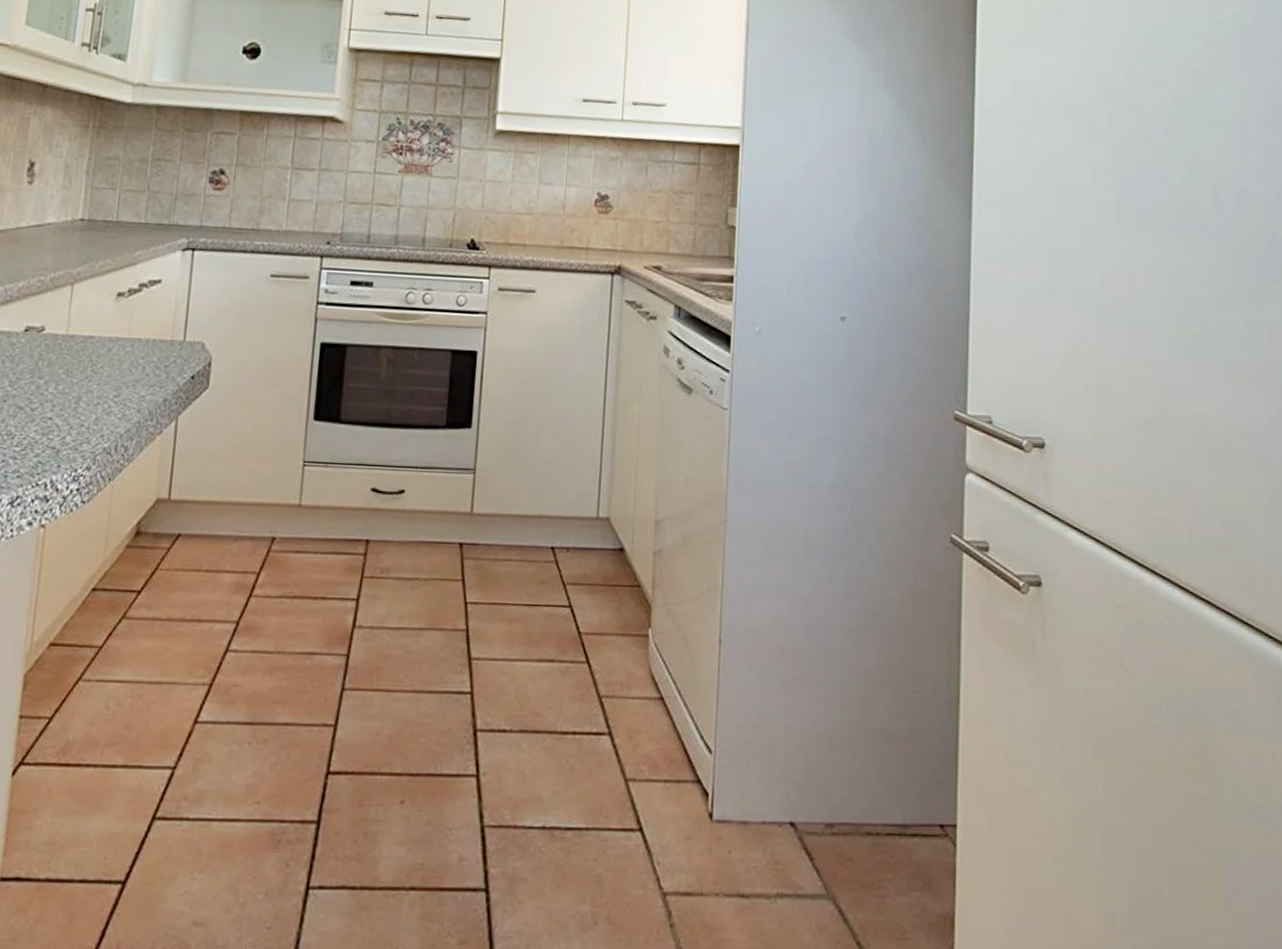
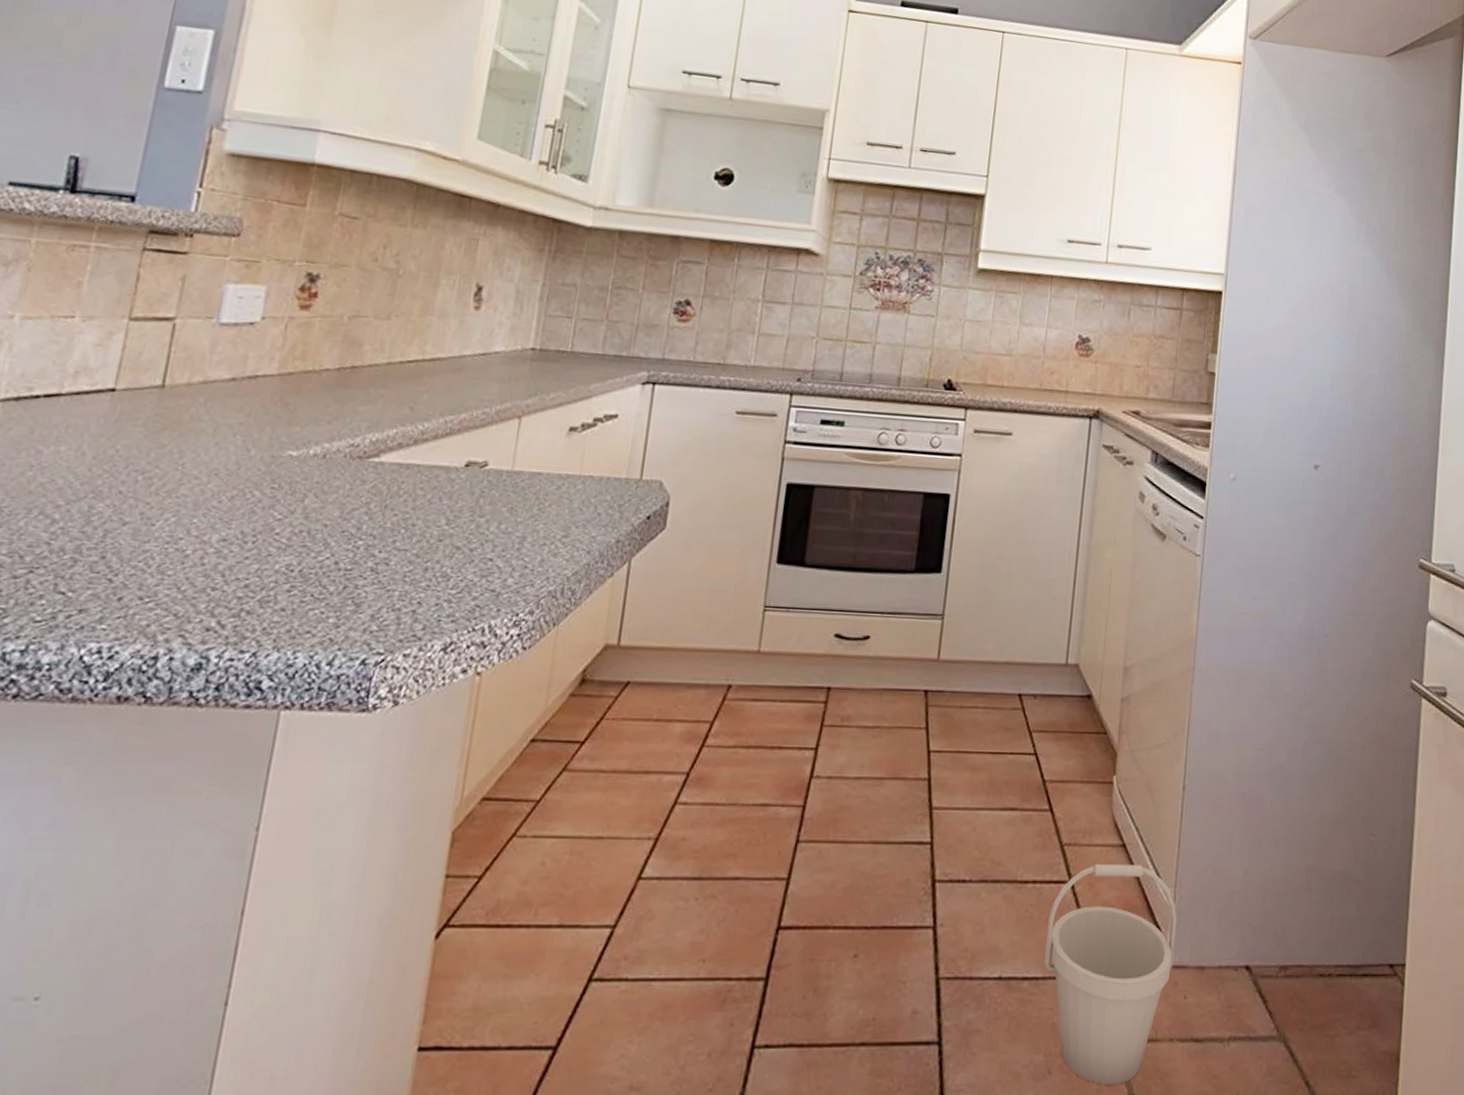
bucket: none [587,717,718,938] -> present [1044,864,1177,1085]

